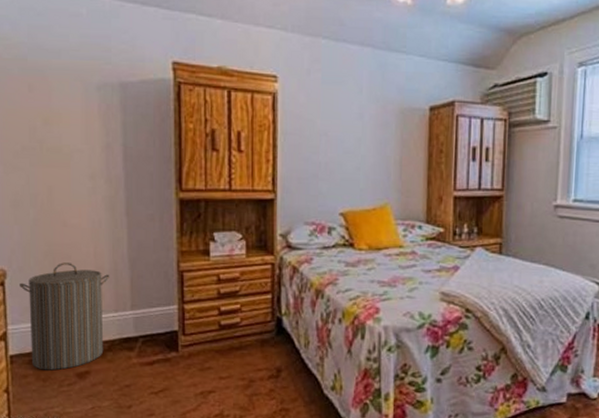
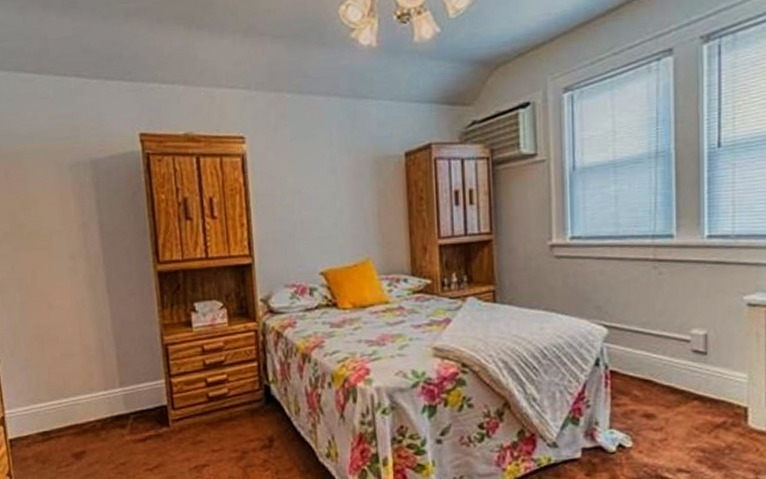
laundry hamper: present [20,262,110,371] -> none [12,344,97,452]

